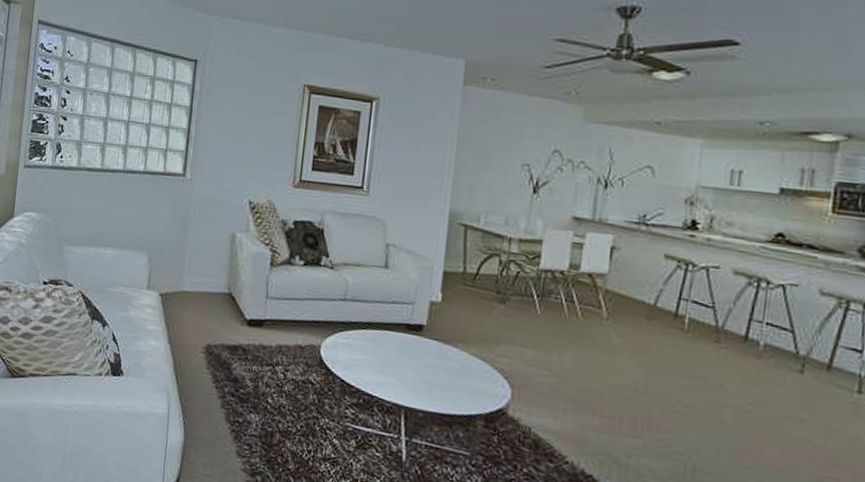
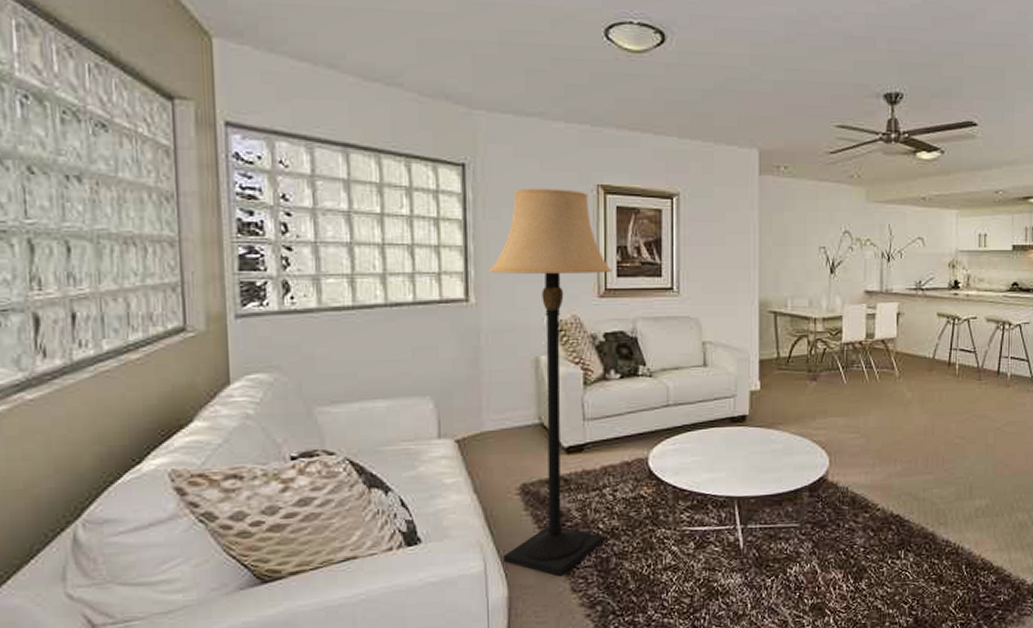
lamp: none [183,83,308,438] -> present [488,188,612,577]

